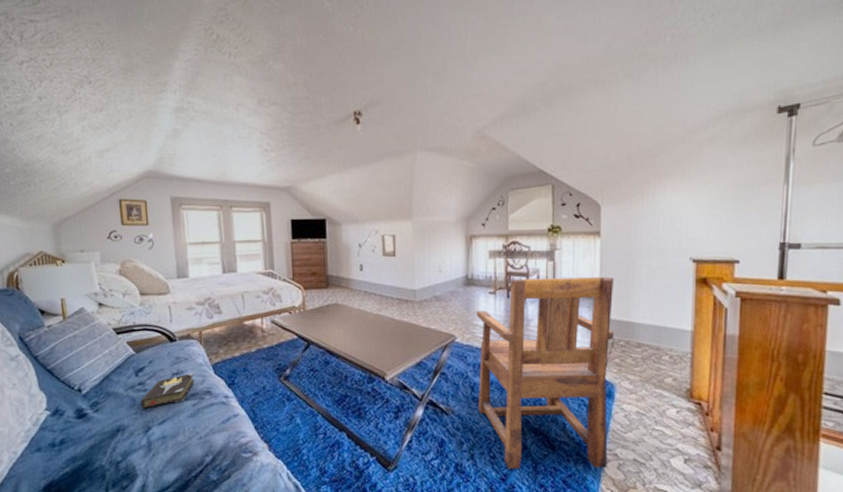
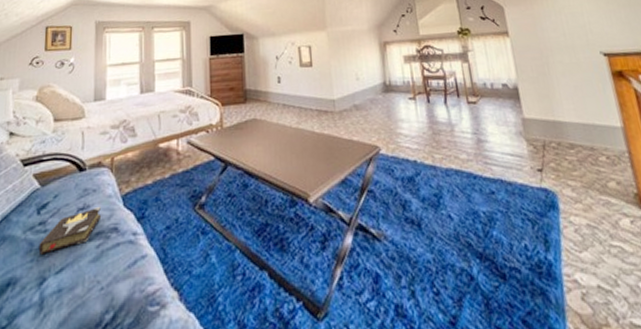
armchair: present [476,276,615,469] -> none [398,75,570,309]

